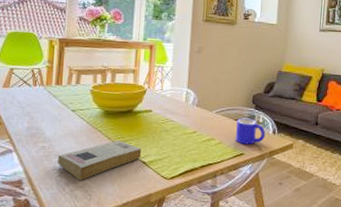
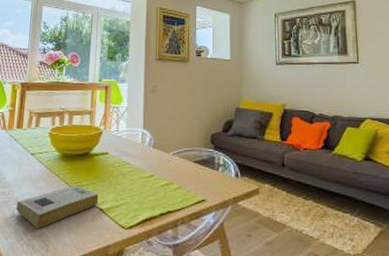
mug: present [236,118,265,145] -> none [196,159,227,190]

